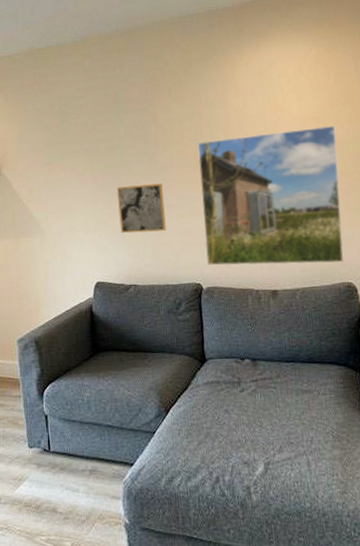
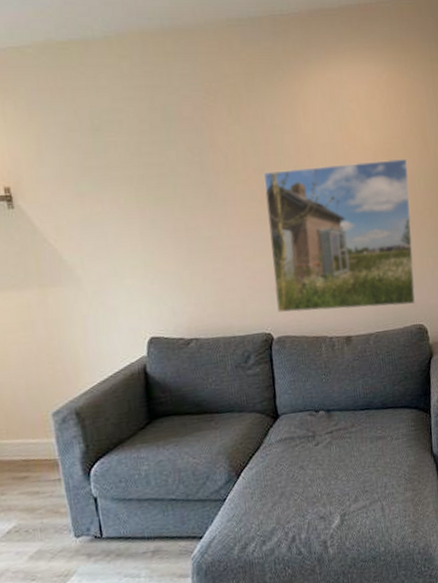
wall art: present [117,183,166,234] -> none [170,220,231,279]

